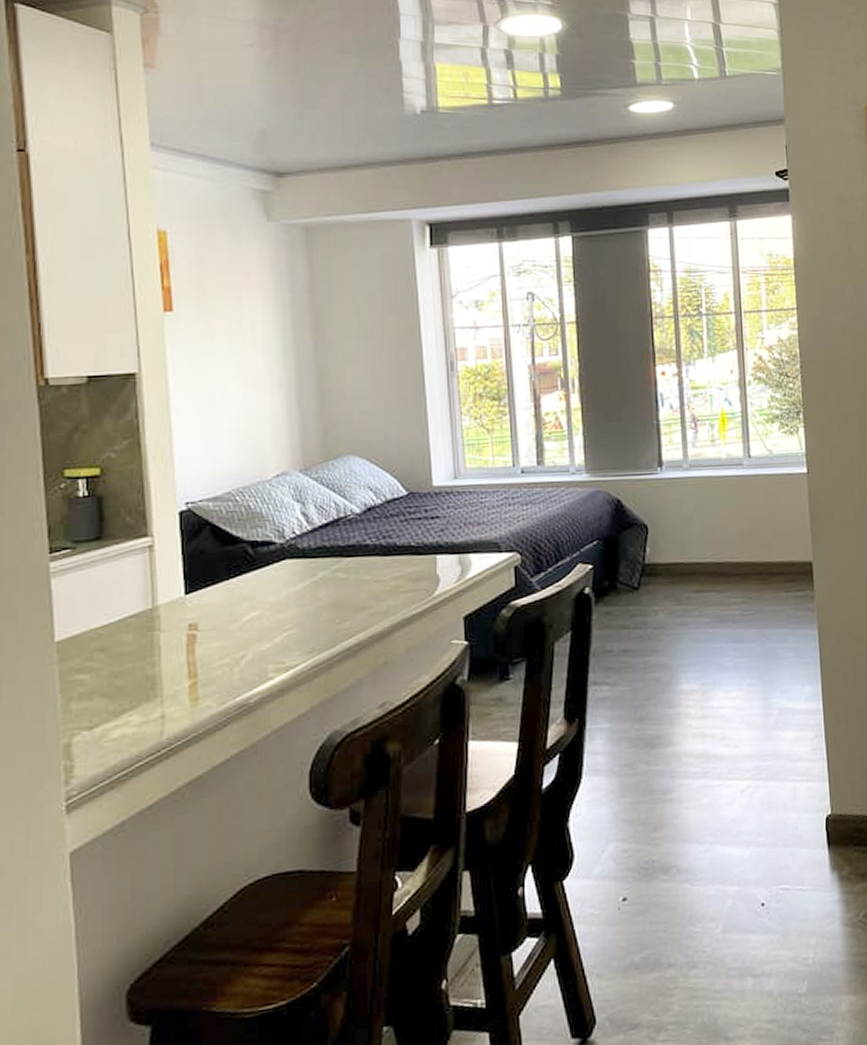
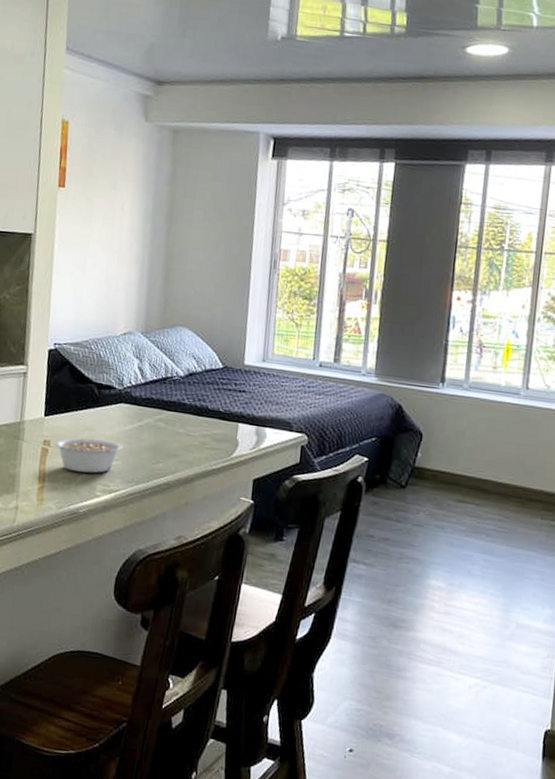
legume: none [204,607,296,655] -> present [54,437,124,473]

